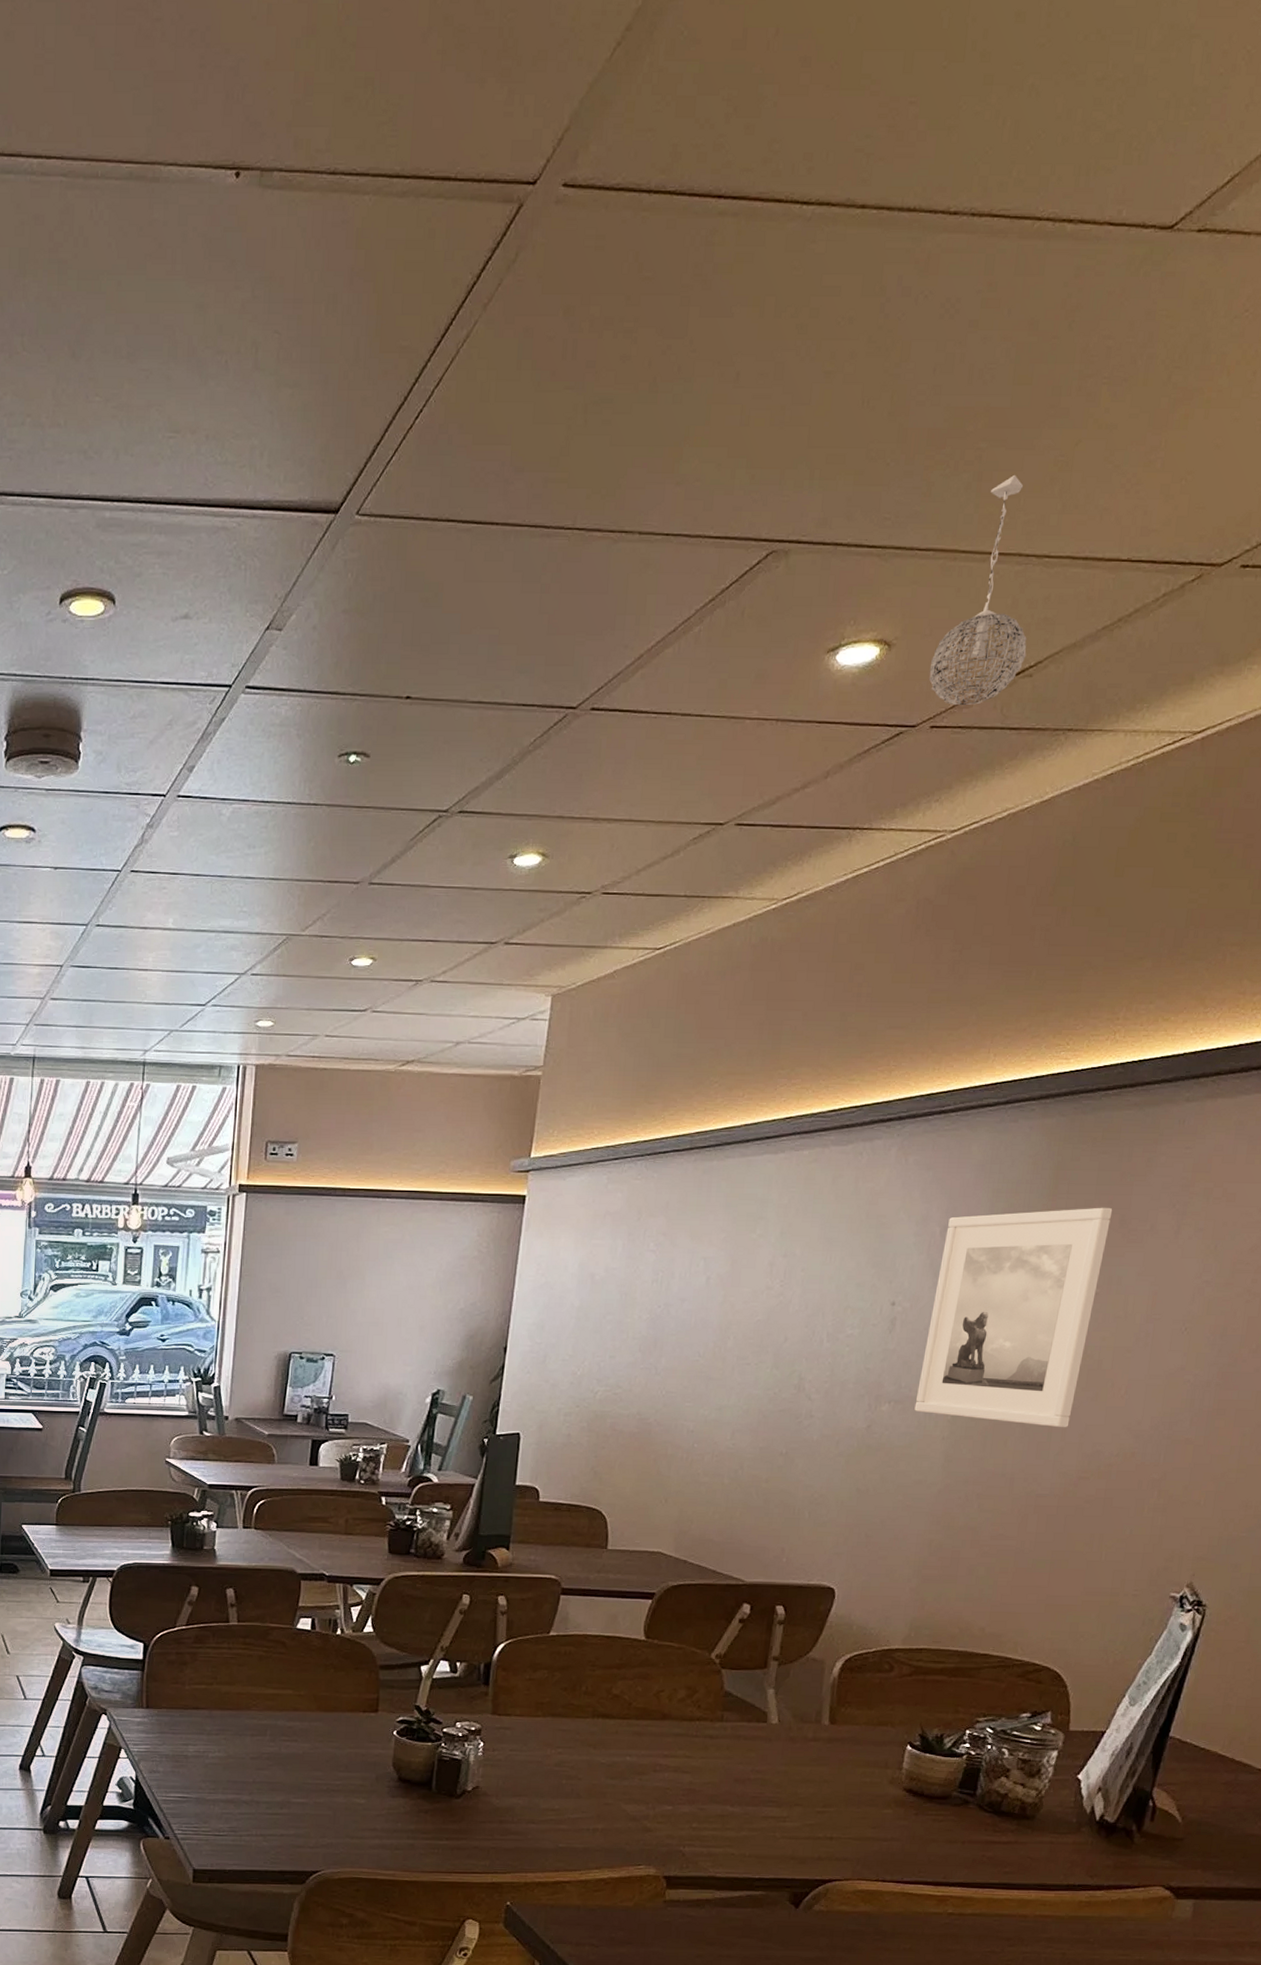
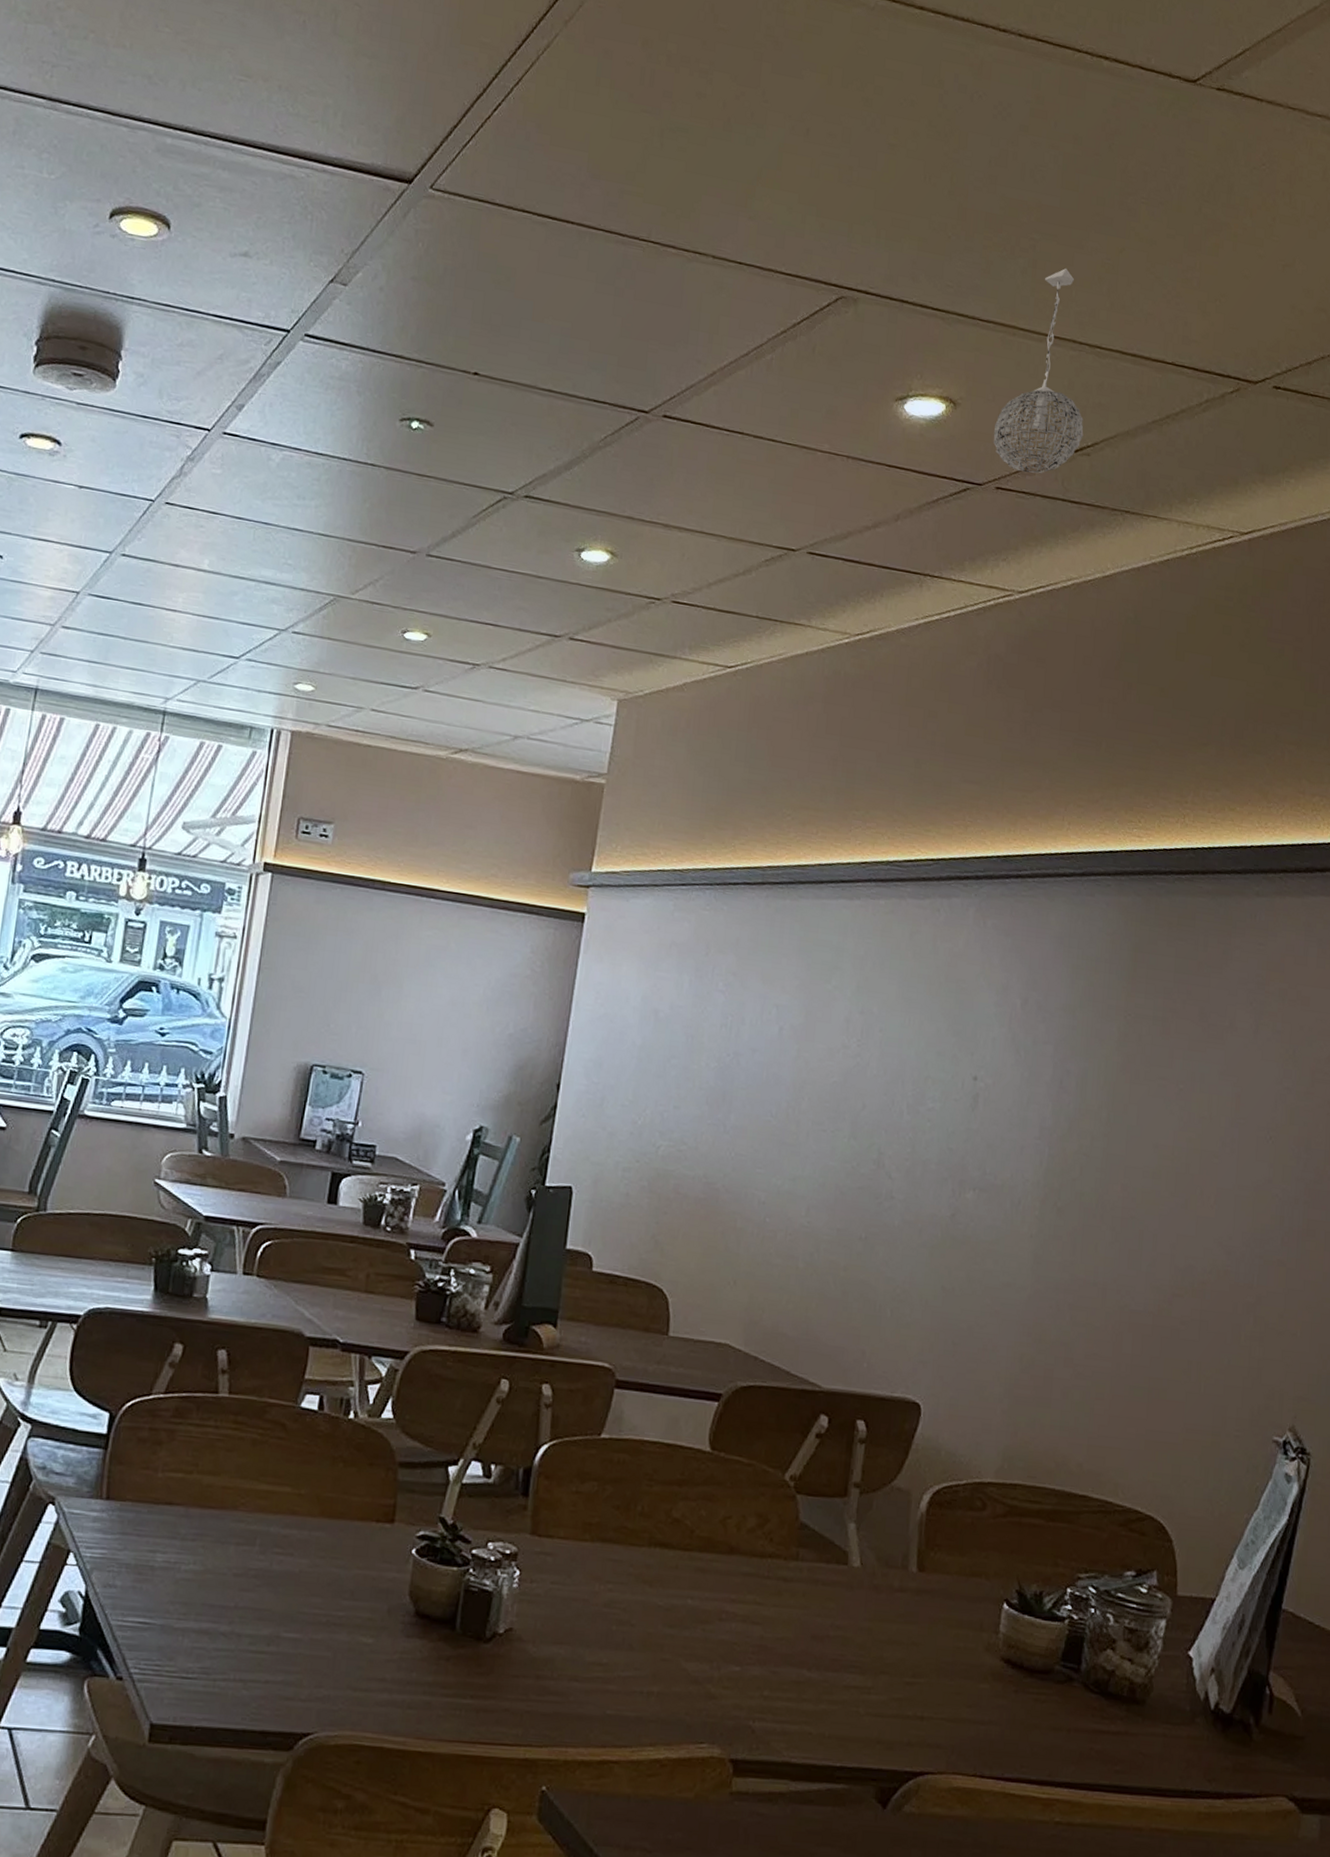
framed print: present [914,1207,1113,1428] -> none [1000,989,1192,1237]

